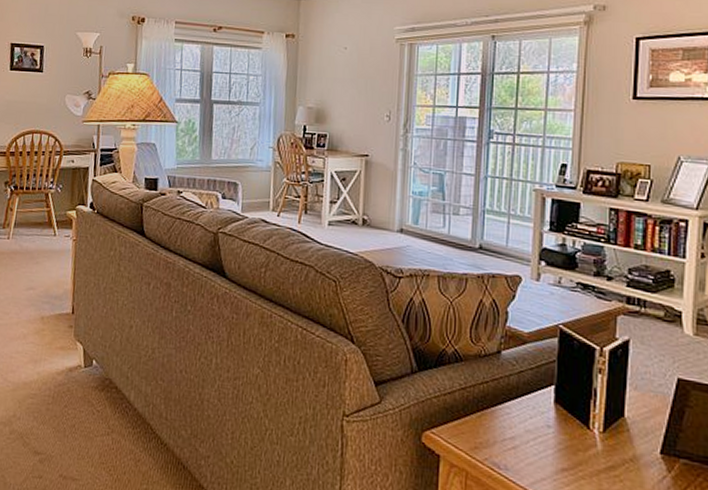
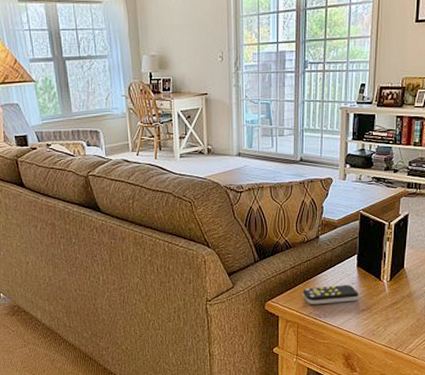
remote control: none [475,421,558,454] -> present [302,285,359,305]

